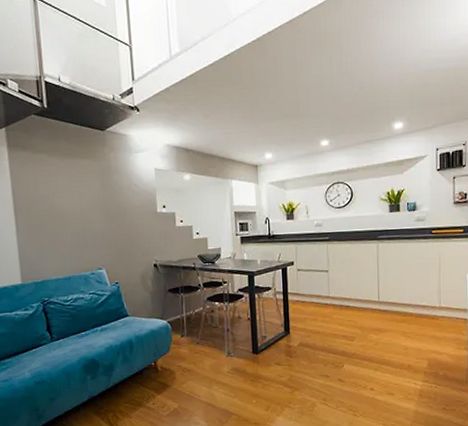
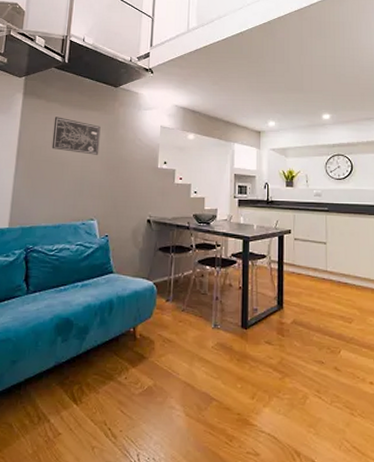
wall art: none [44,168,96,205] -> present [51,117,101,155]

